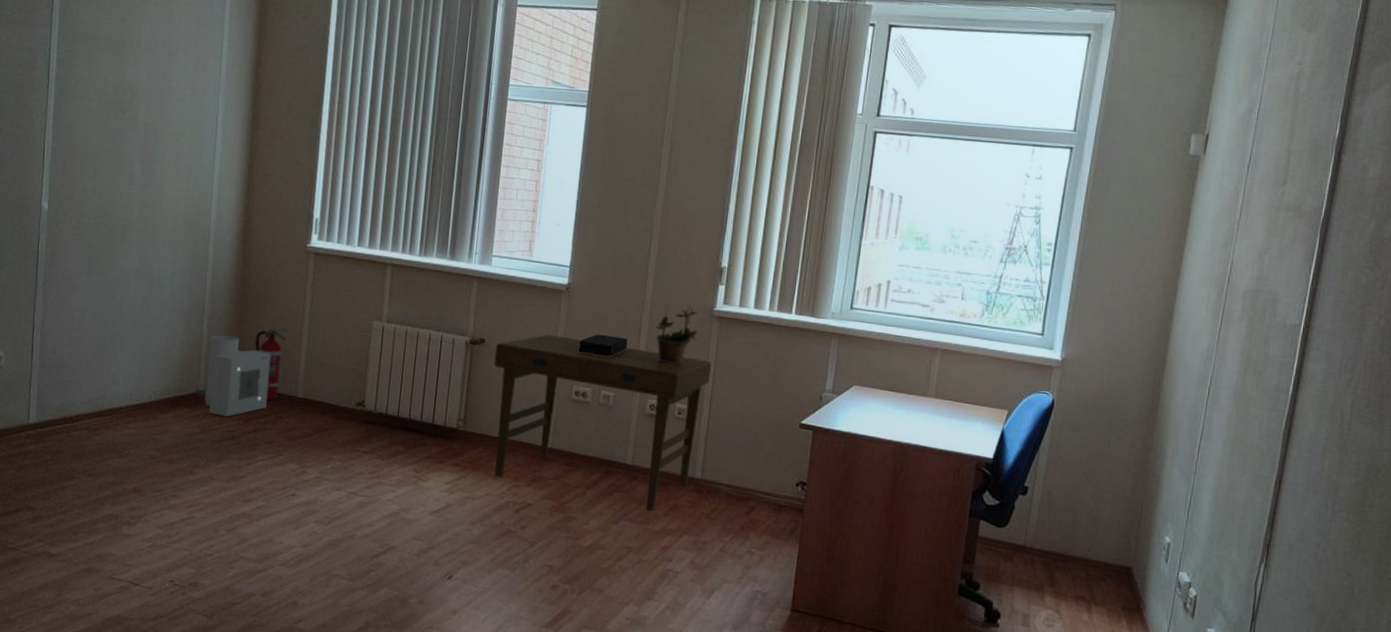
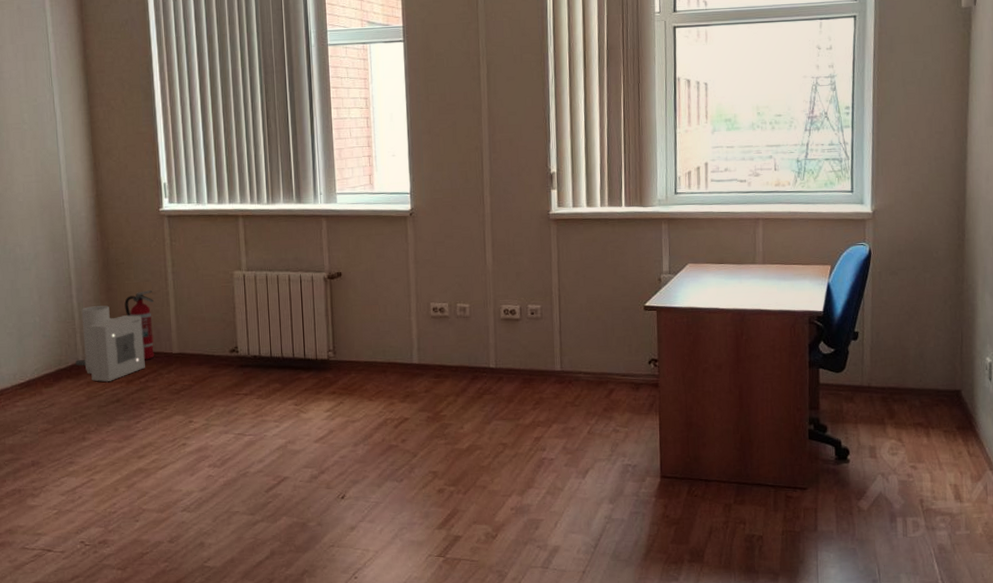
desk: present [493,334,712,511] -> none [352,259,556,407]
rifle magazine: present [578,334,628,357] -> none [429,251,475,272]
potted plant: present [655,304,698,364] -> none [498,213,539,269]

